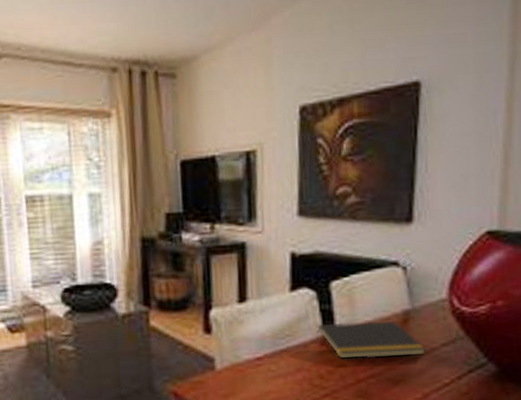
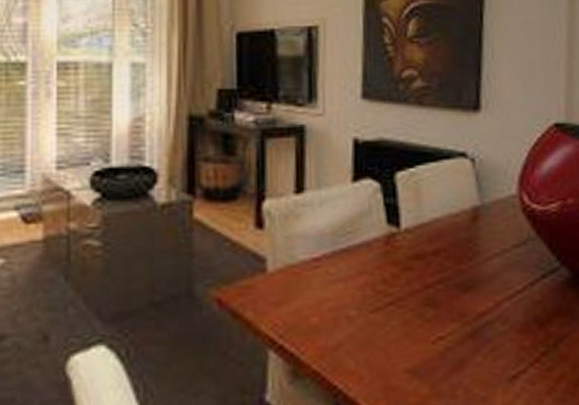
notepad: present [316,321,426,359] -> none [380,218,497,261]

